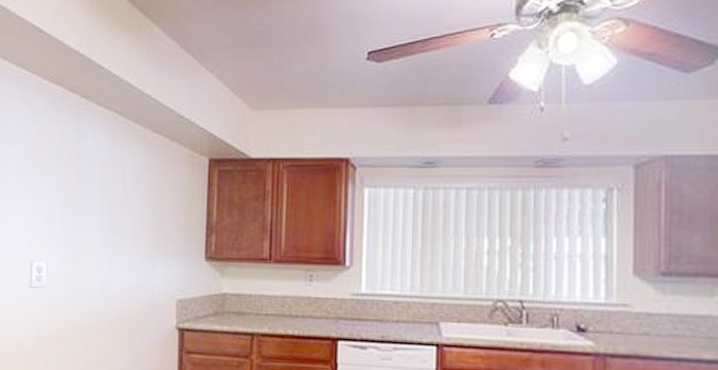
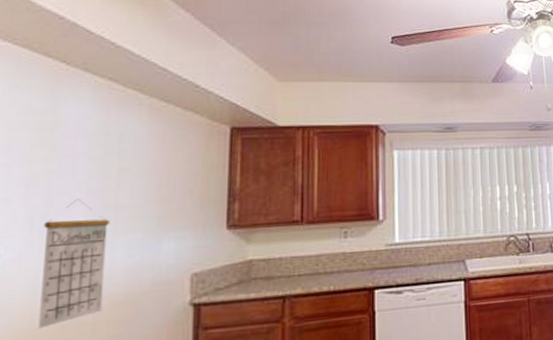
calendar: none [73,222,118,331] -> present [38,198,110,329]

